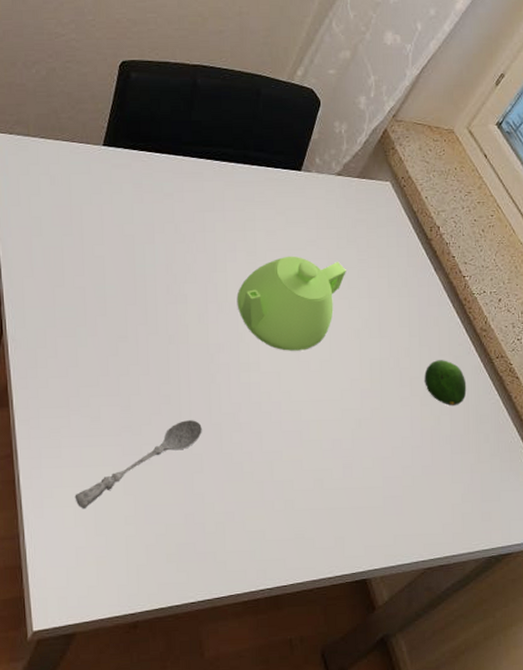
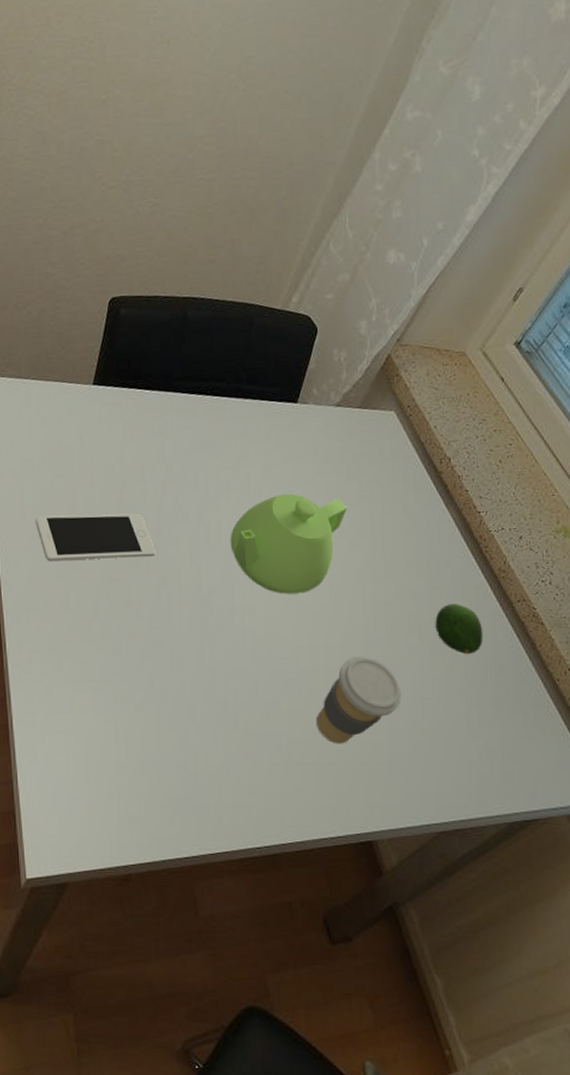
cell phone: none [44,272,165,319] -> present [35,513,156,562]
soupspoon: present [75,420,202,508] -> none [66,666,195,755]
coffee cup: none [317,408,394,491] -> present [317,656,402,744]

